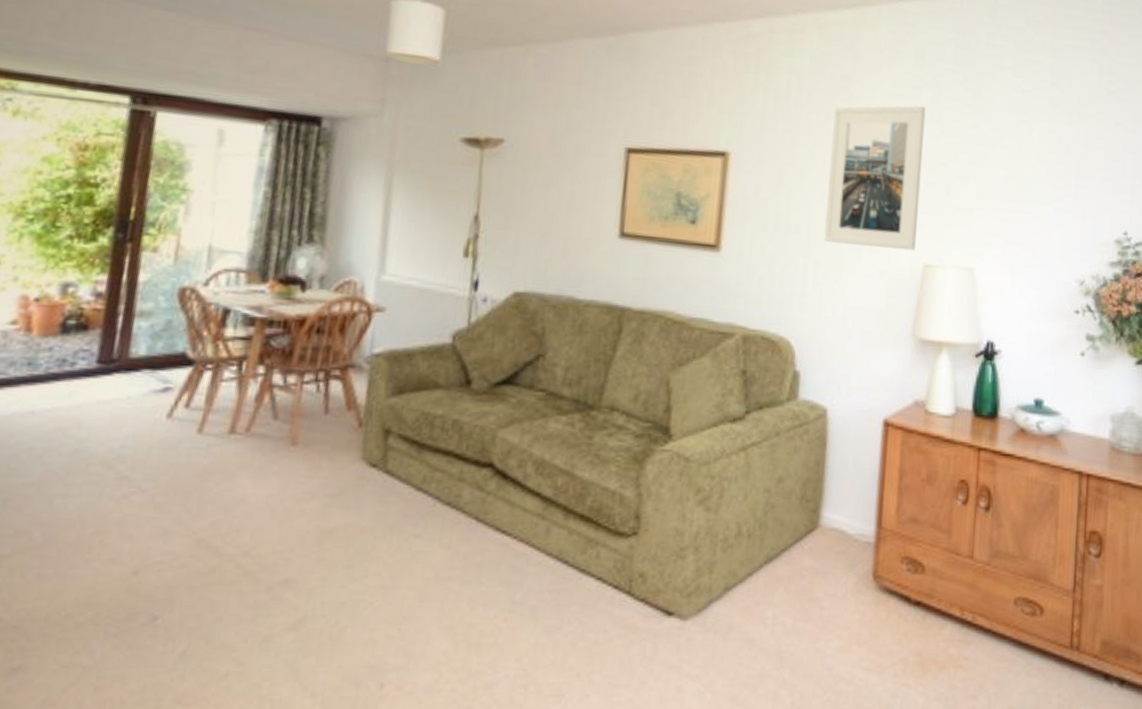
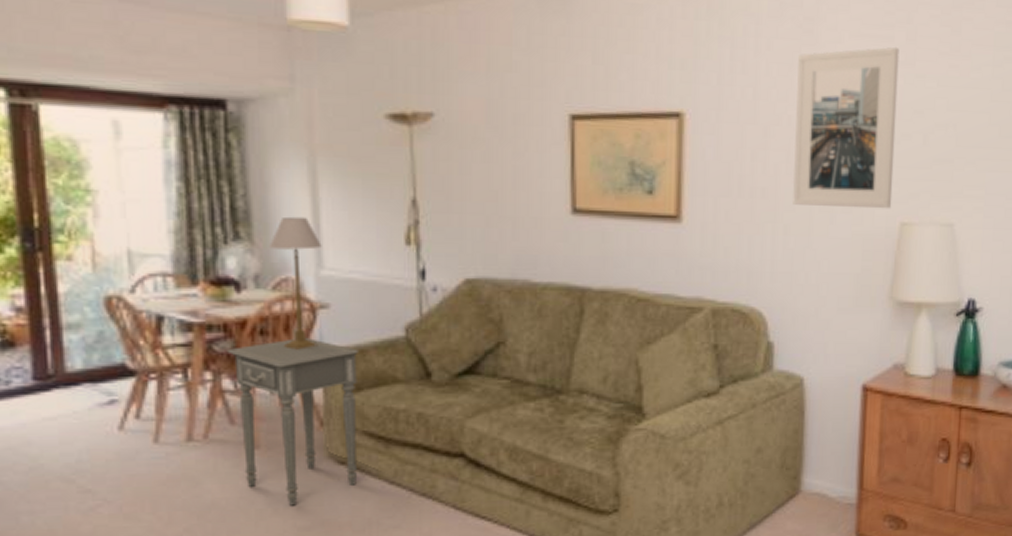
side table: none [279,338,406,507] -> present [227,338,358,506]
table lamp: none [336,224,387,350] -> present [270,216,322,350]

